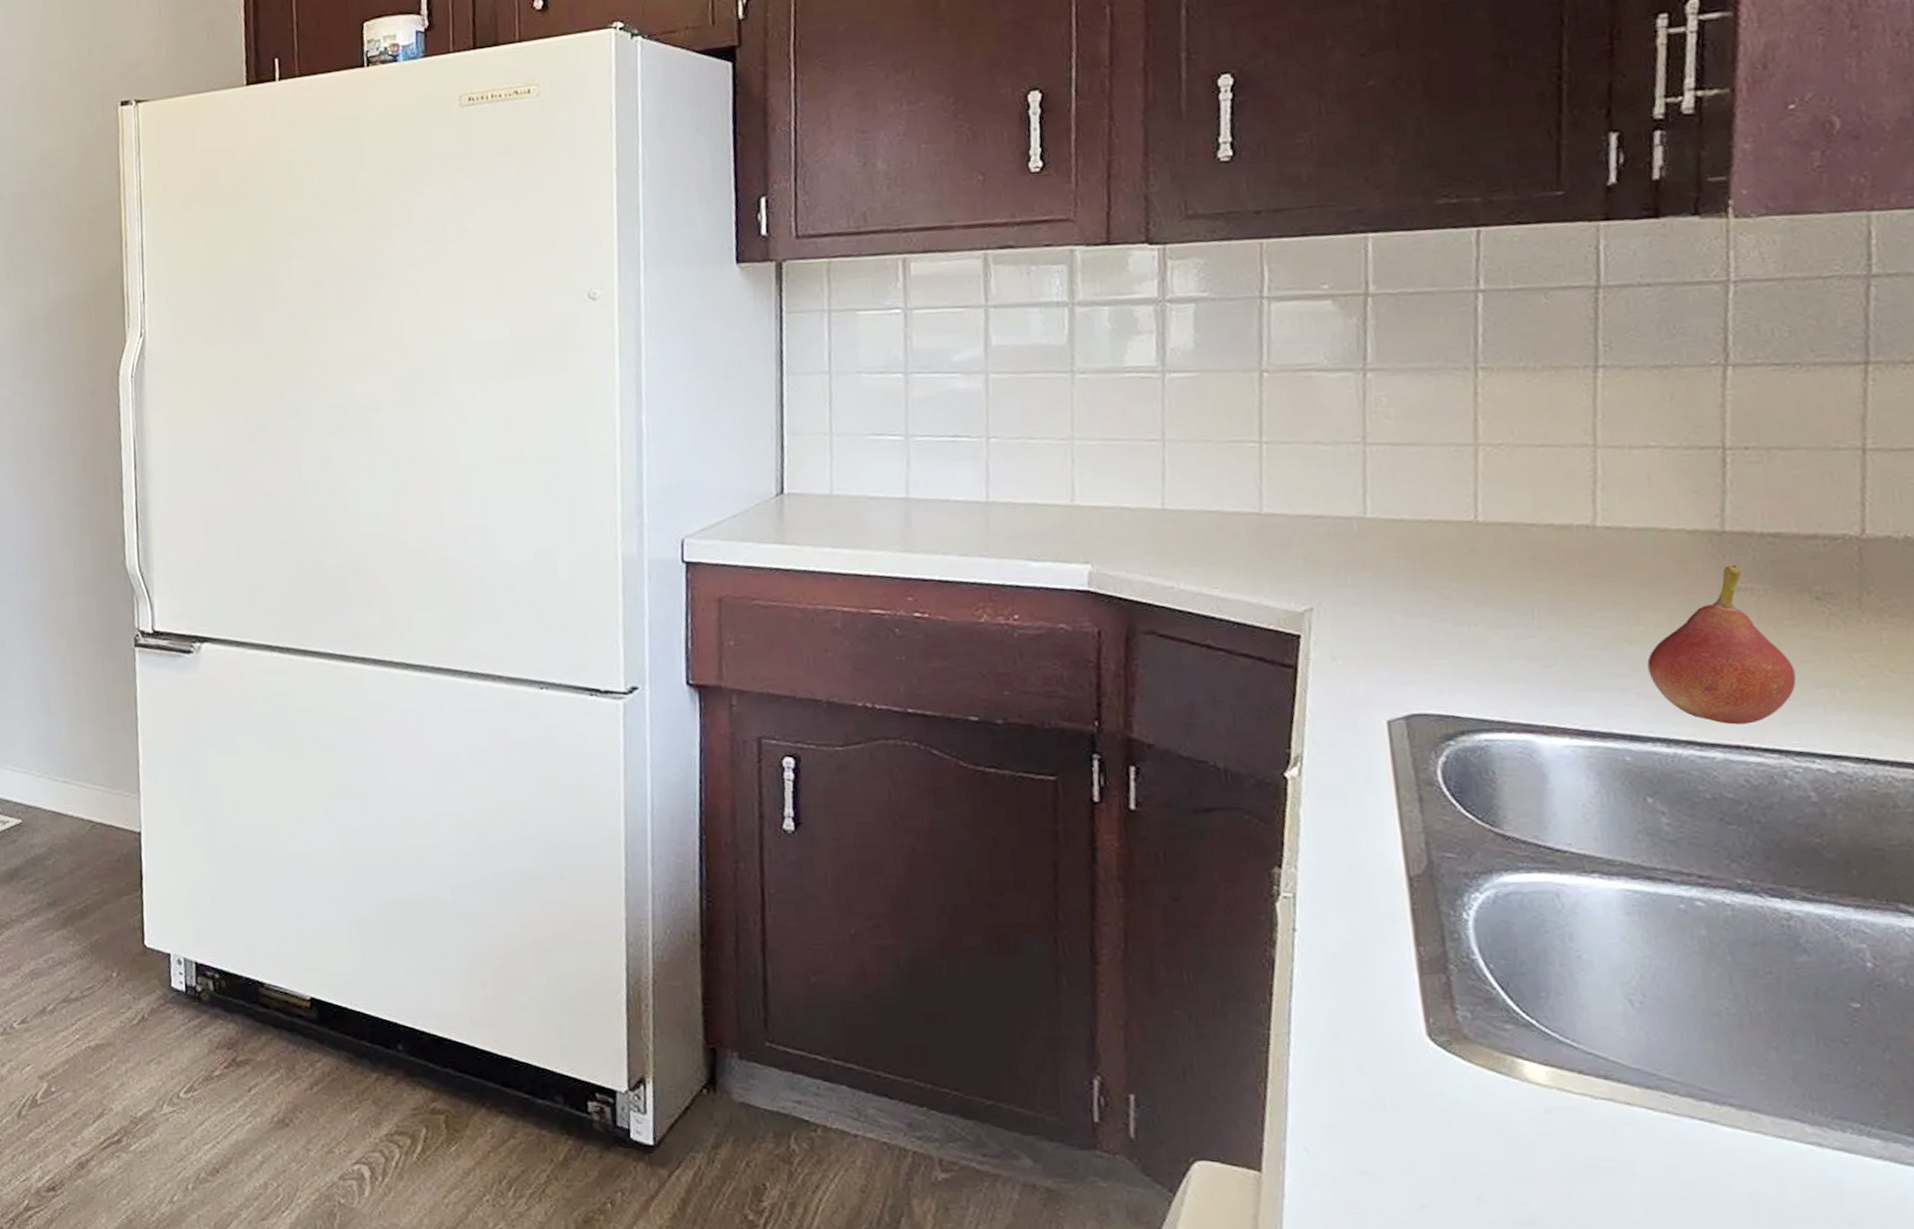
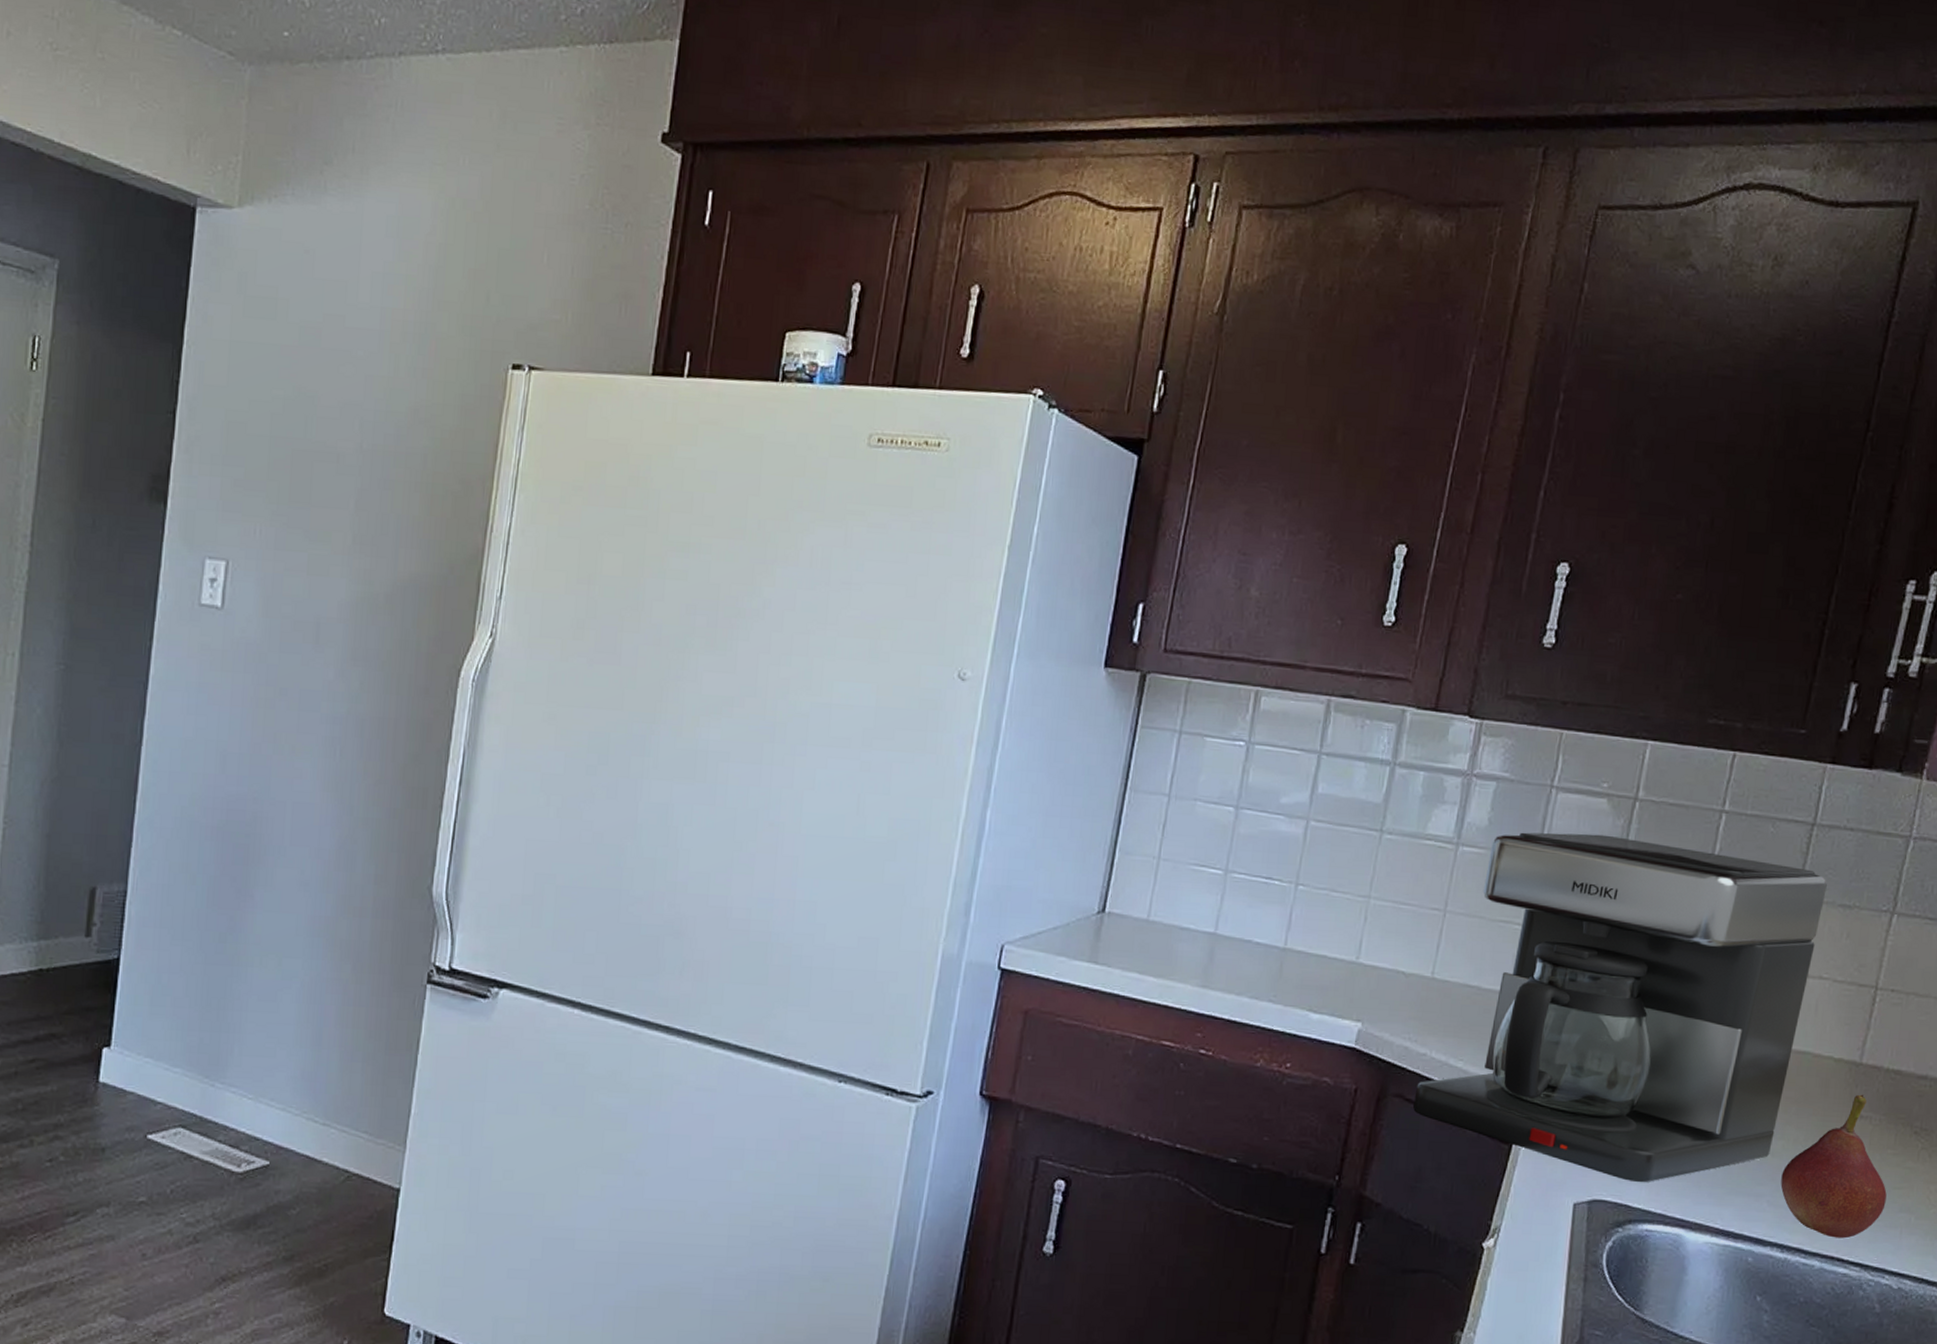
coffee maker: none [1169,335,1632,691] -> present [1413,832,1827,1183]

